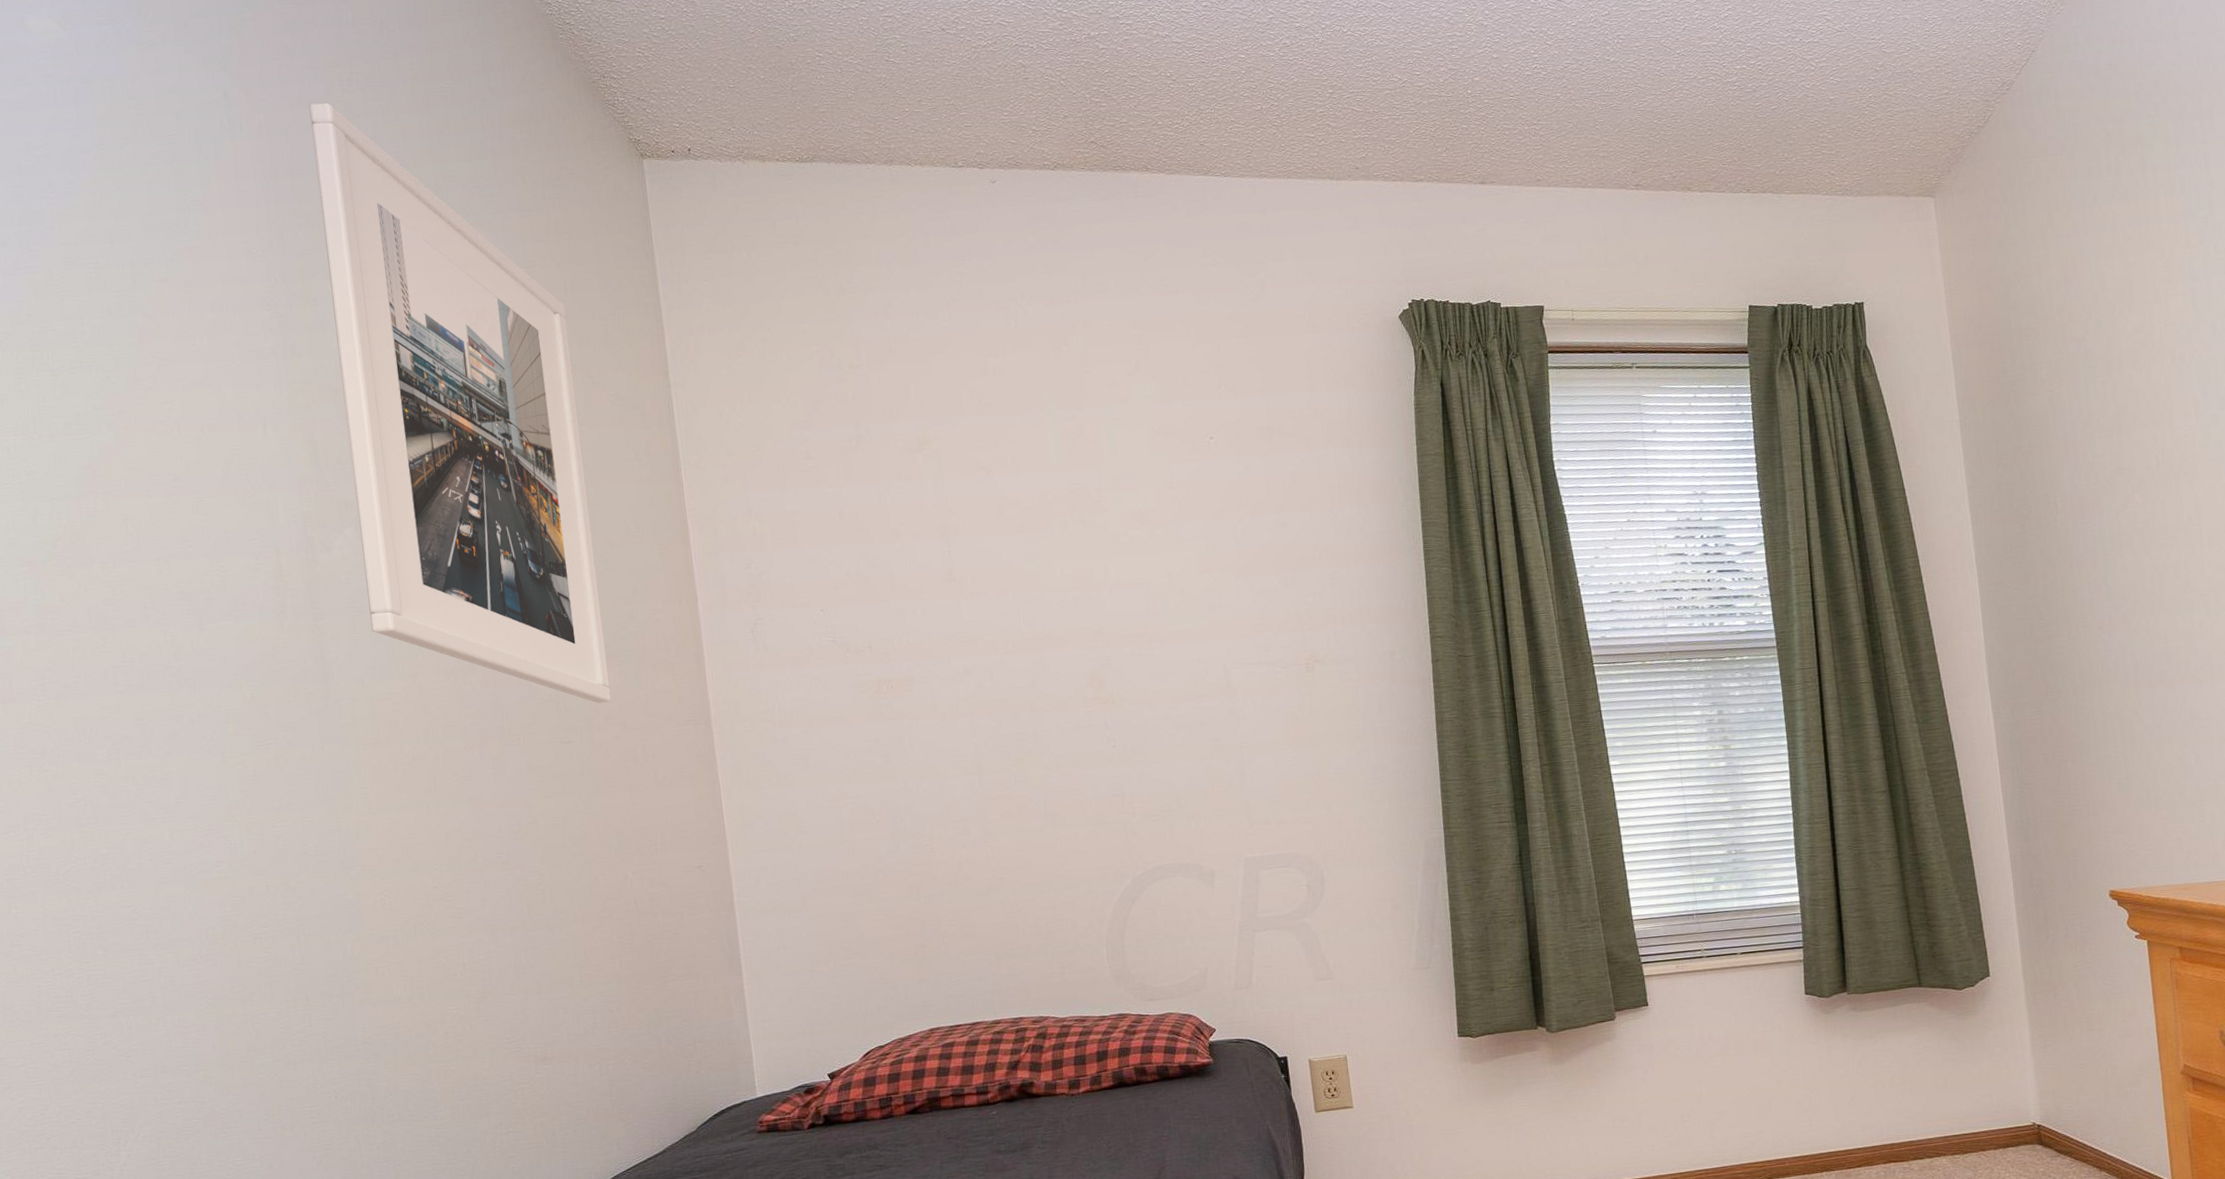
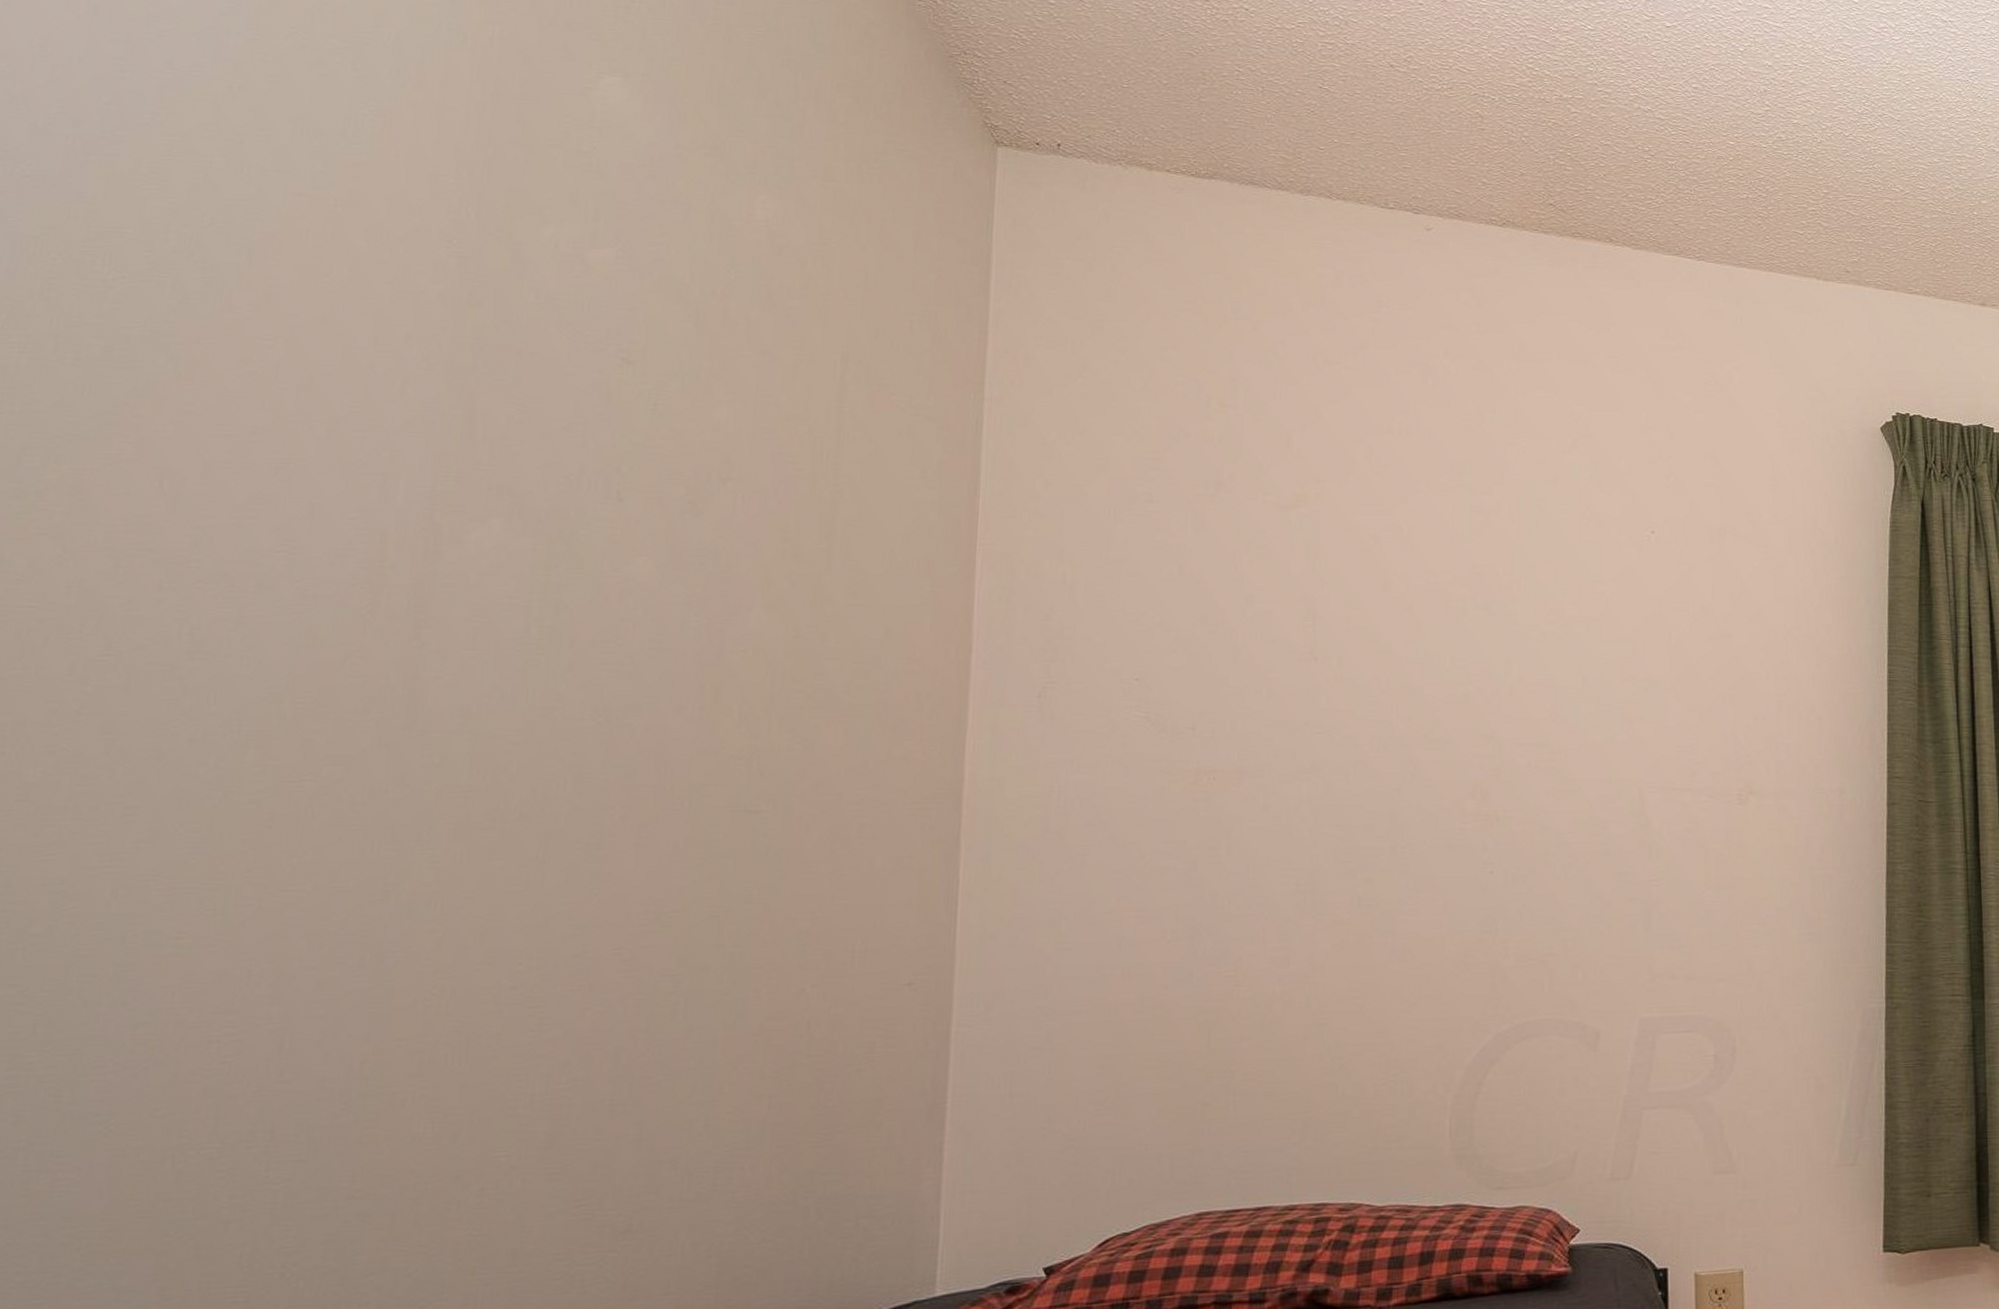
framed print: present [309,103,612,704] -> none [499,26,861,766]

